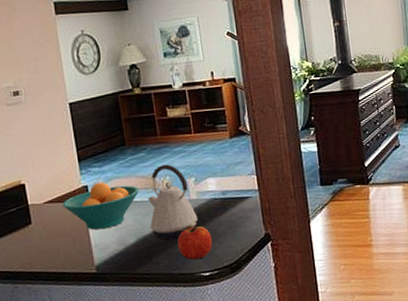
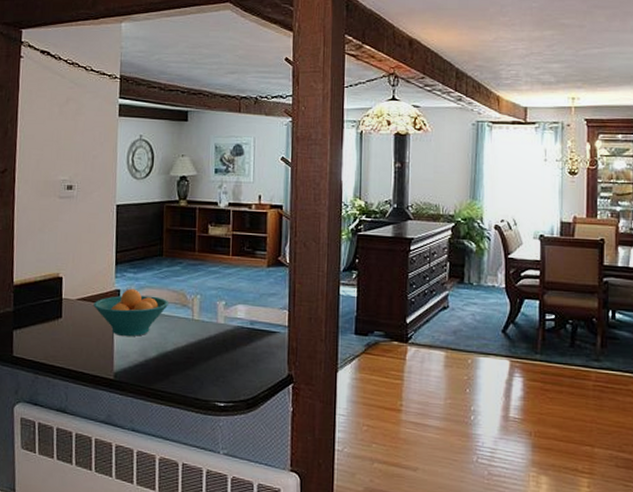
kettle: present [147,164,197,241] -> none [174,282,221,362]
apple: present [177,224,213,261] -> none [197,350,233,387]

